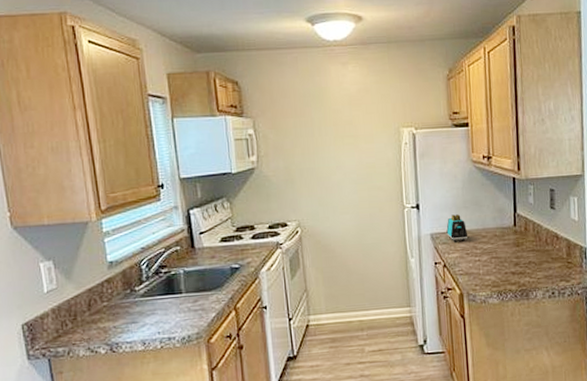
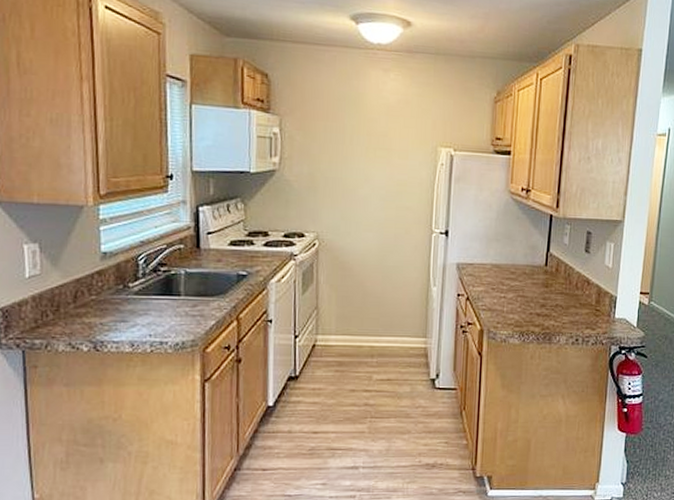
toaster: present [446,214,468,242] -> none [474,246,496,276]

